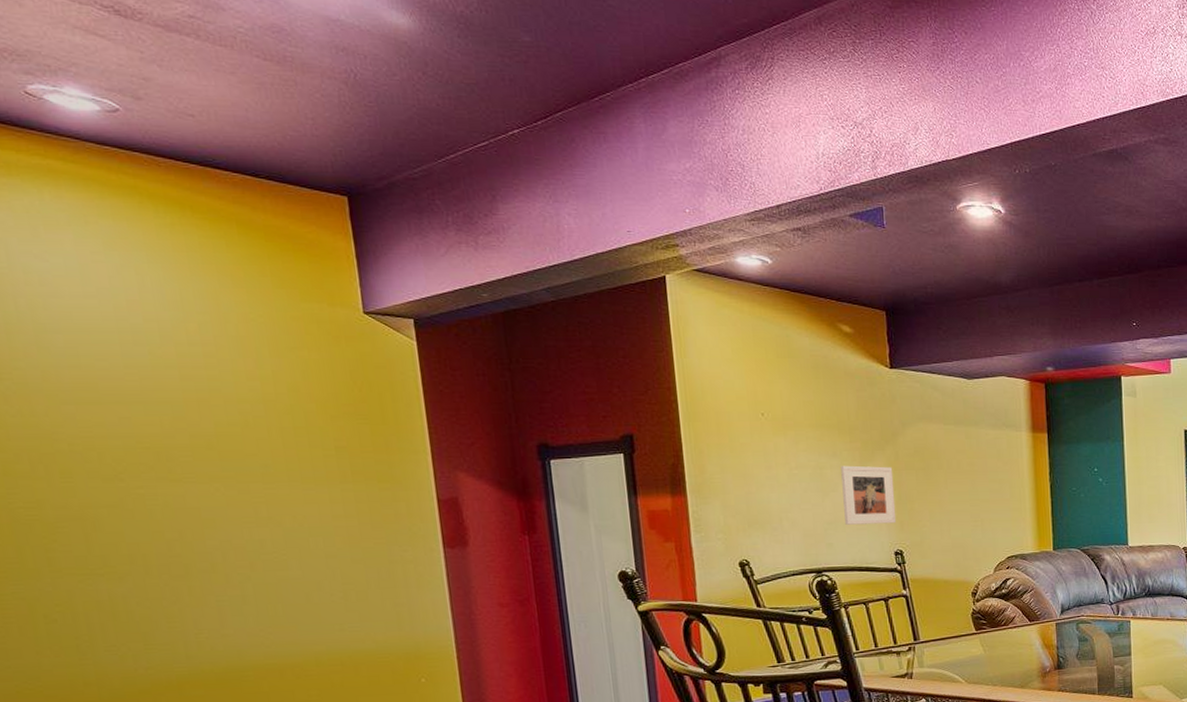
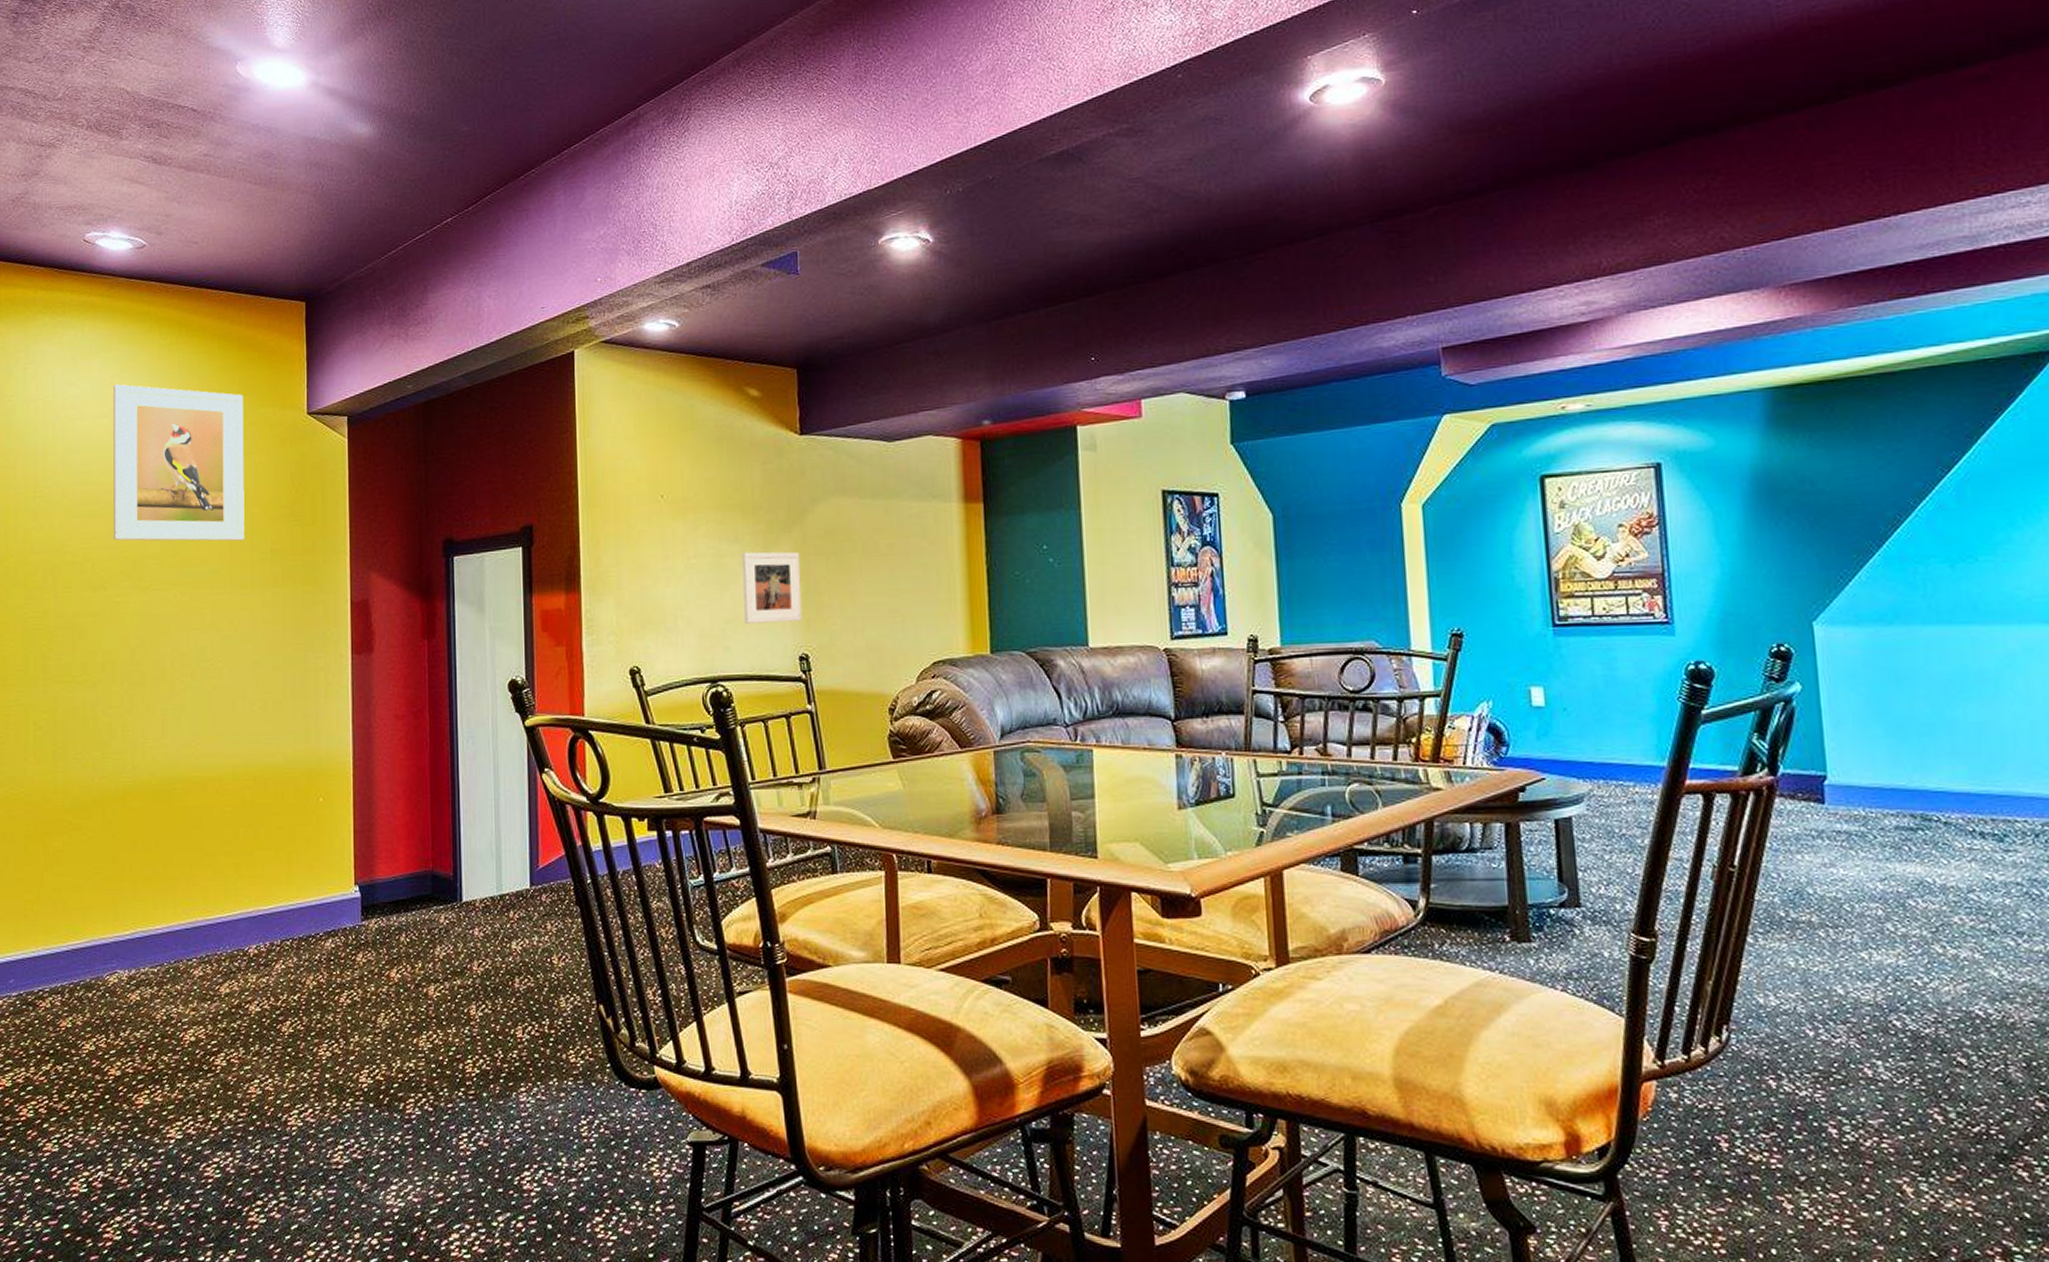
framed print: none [97,262,300,437] -> present [113,384,245,541]

